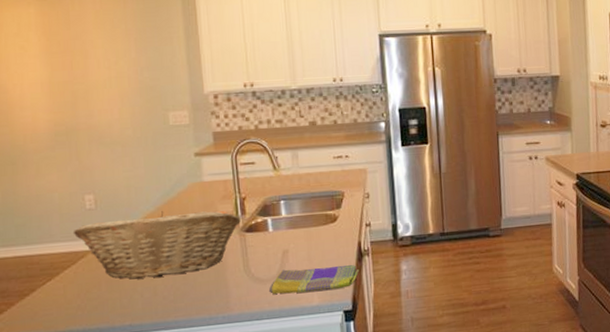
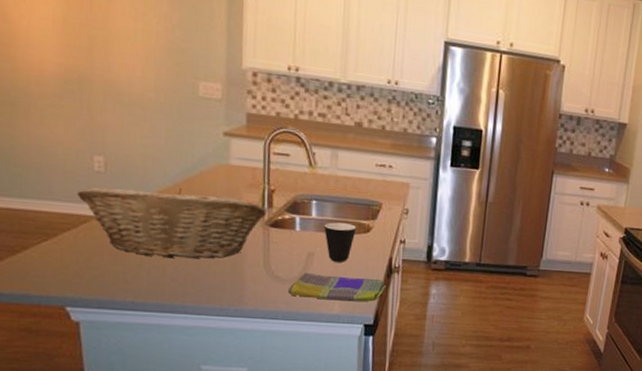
mug: none [294,216,324,255] -> present [324,222,357,262]

